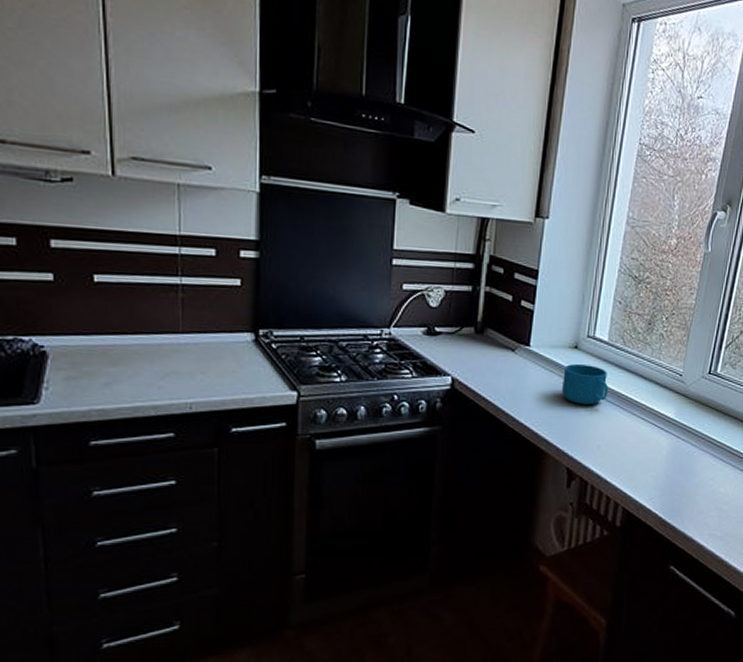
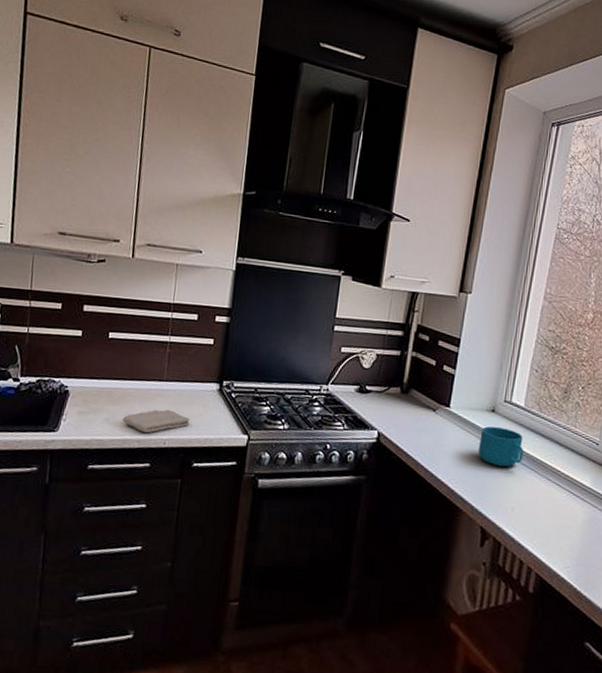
washcloth: none [130,367,222,398] -> present [123,409,190,433]

